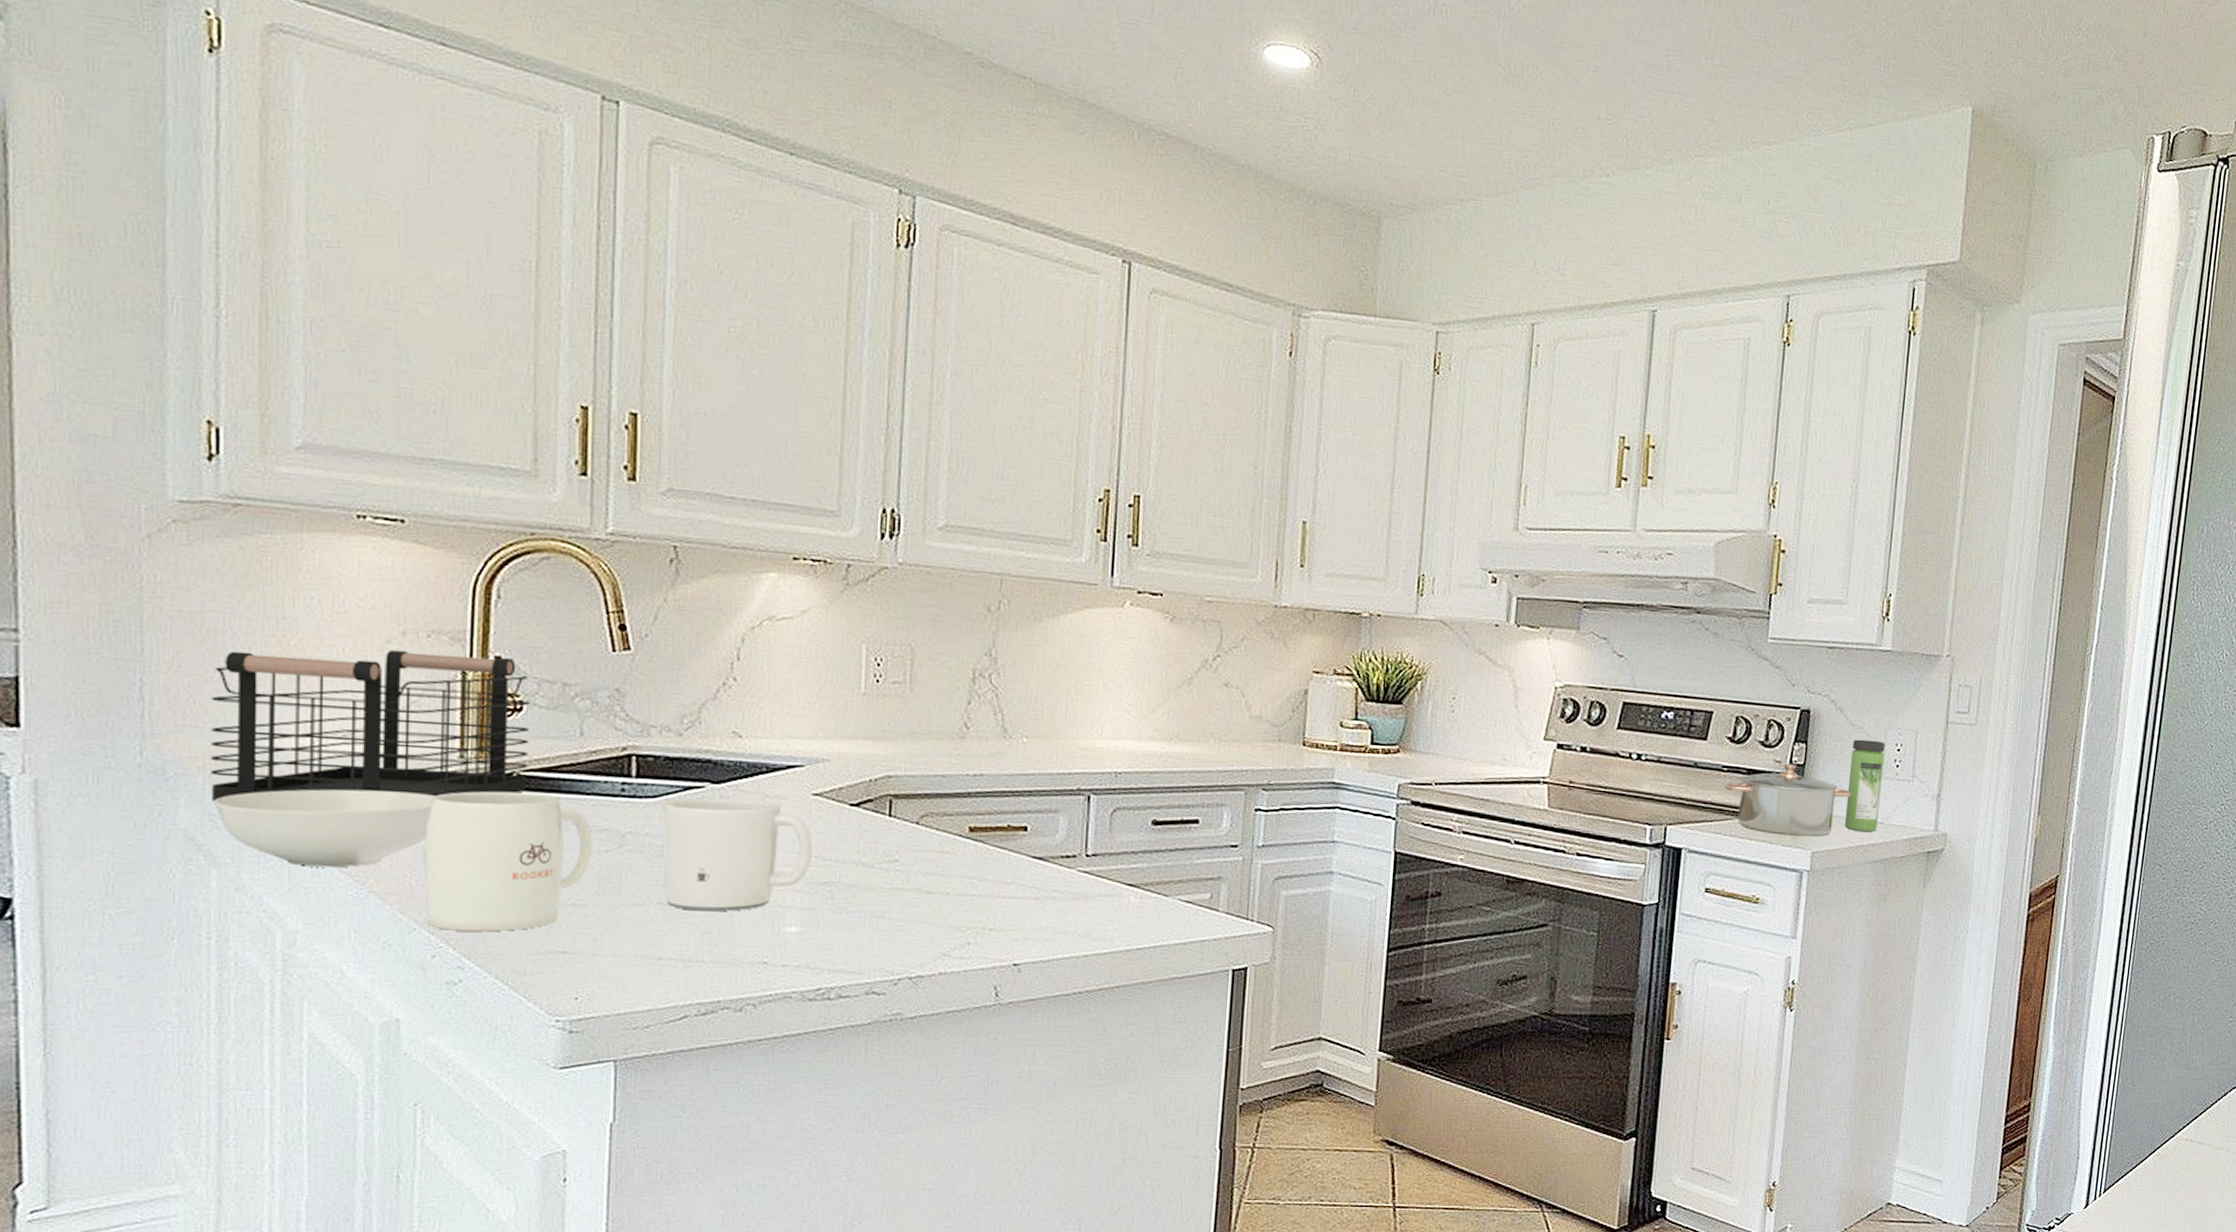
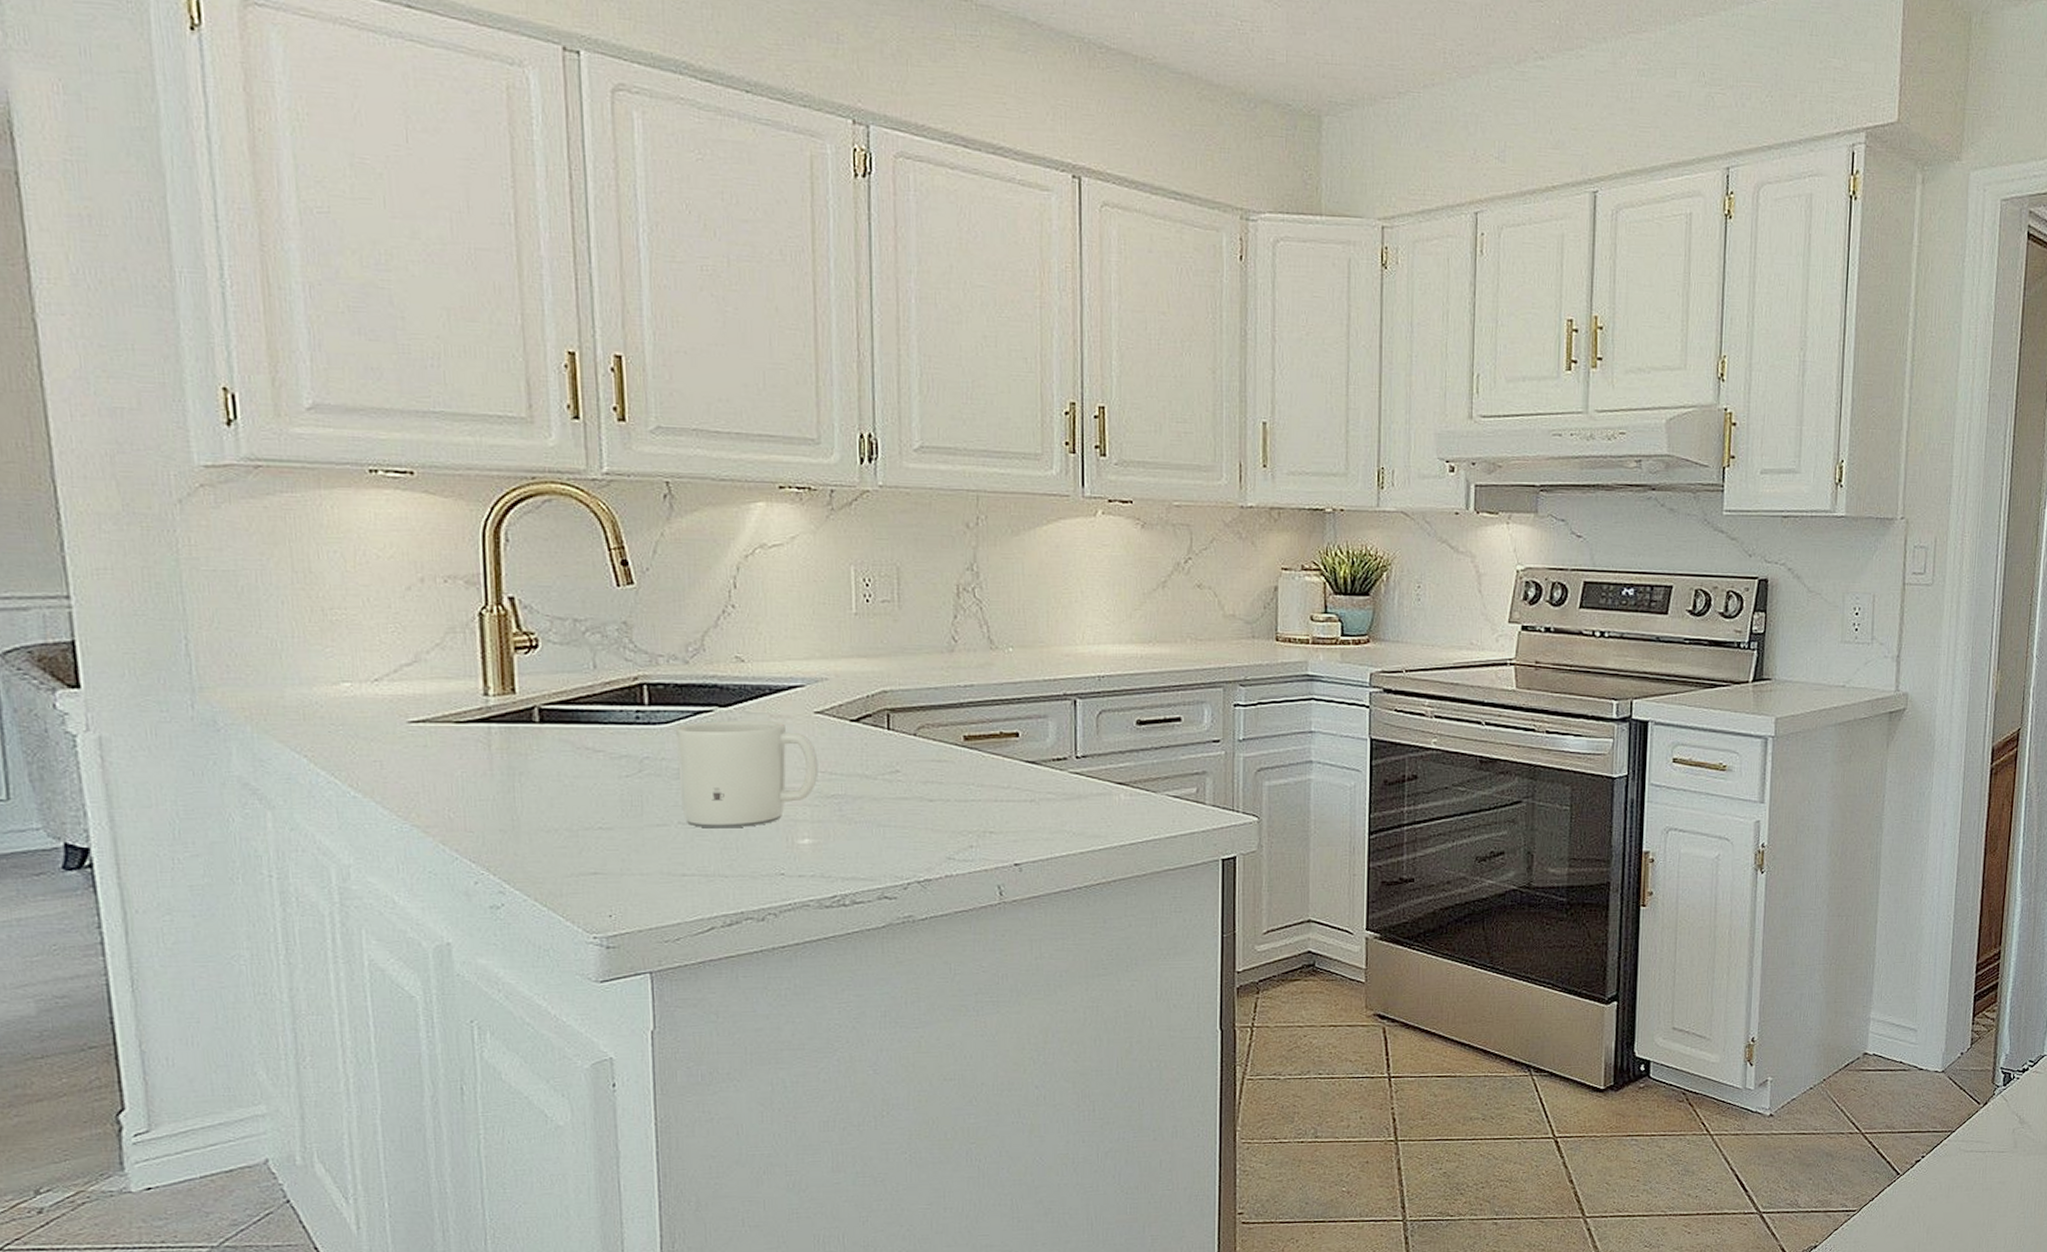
dish rack: present [211,650,530,801] -> none [251,597,548,748]
bowl: present [214,789,437,868] -> none [263,730,466,805]
mug: present [422,791,592,932] -> none [457,725,614,858]
cooking pot: present [1724,763,1852,837] -> none [1686,632,1813,704]
food container: present [1845,739,1886,831] -> none [1807,605,1844,695]

